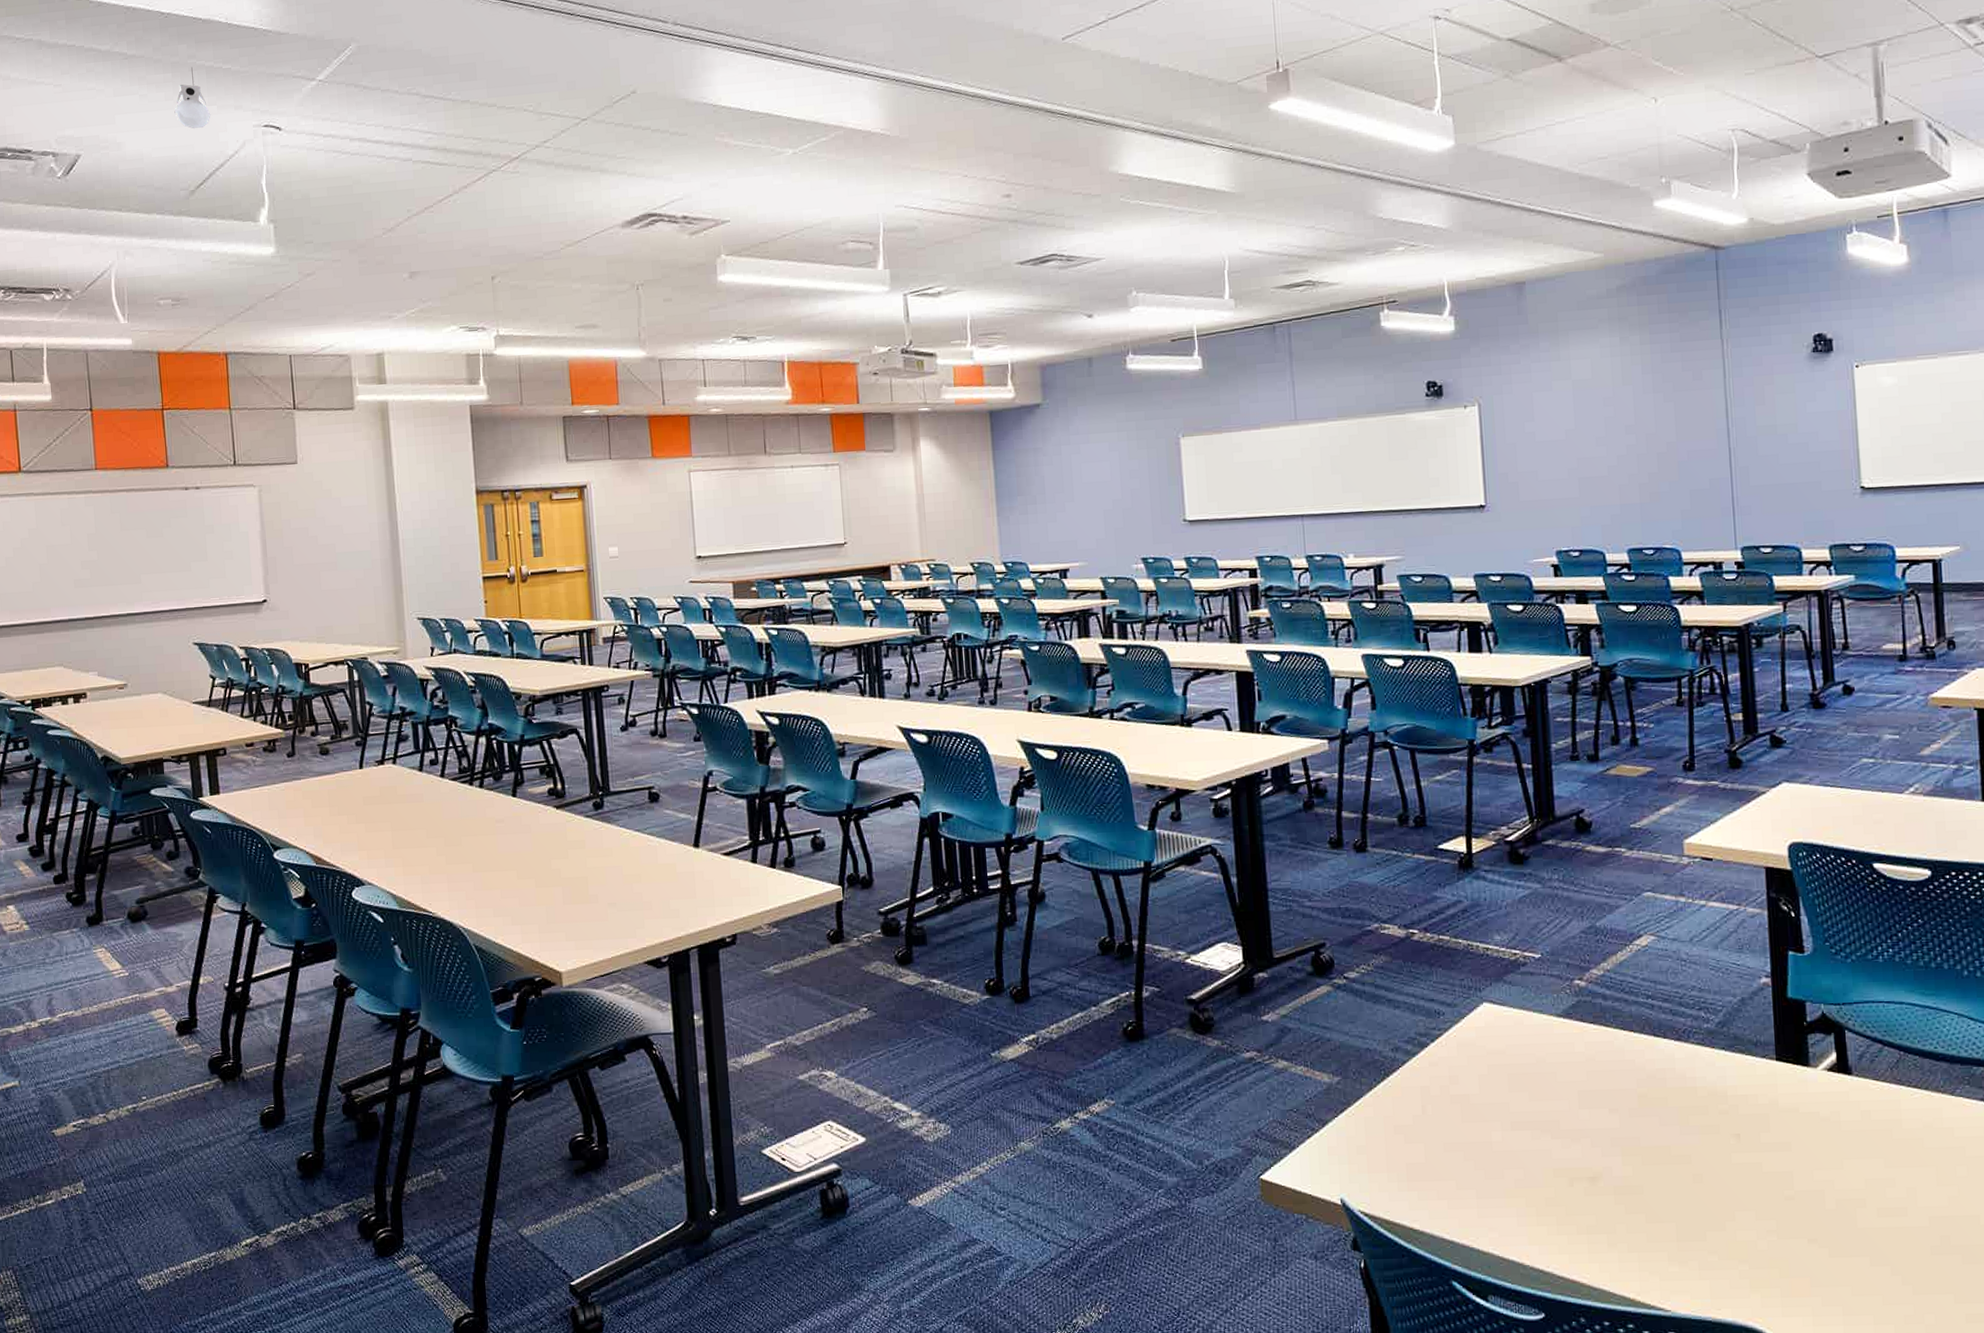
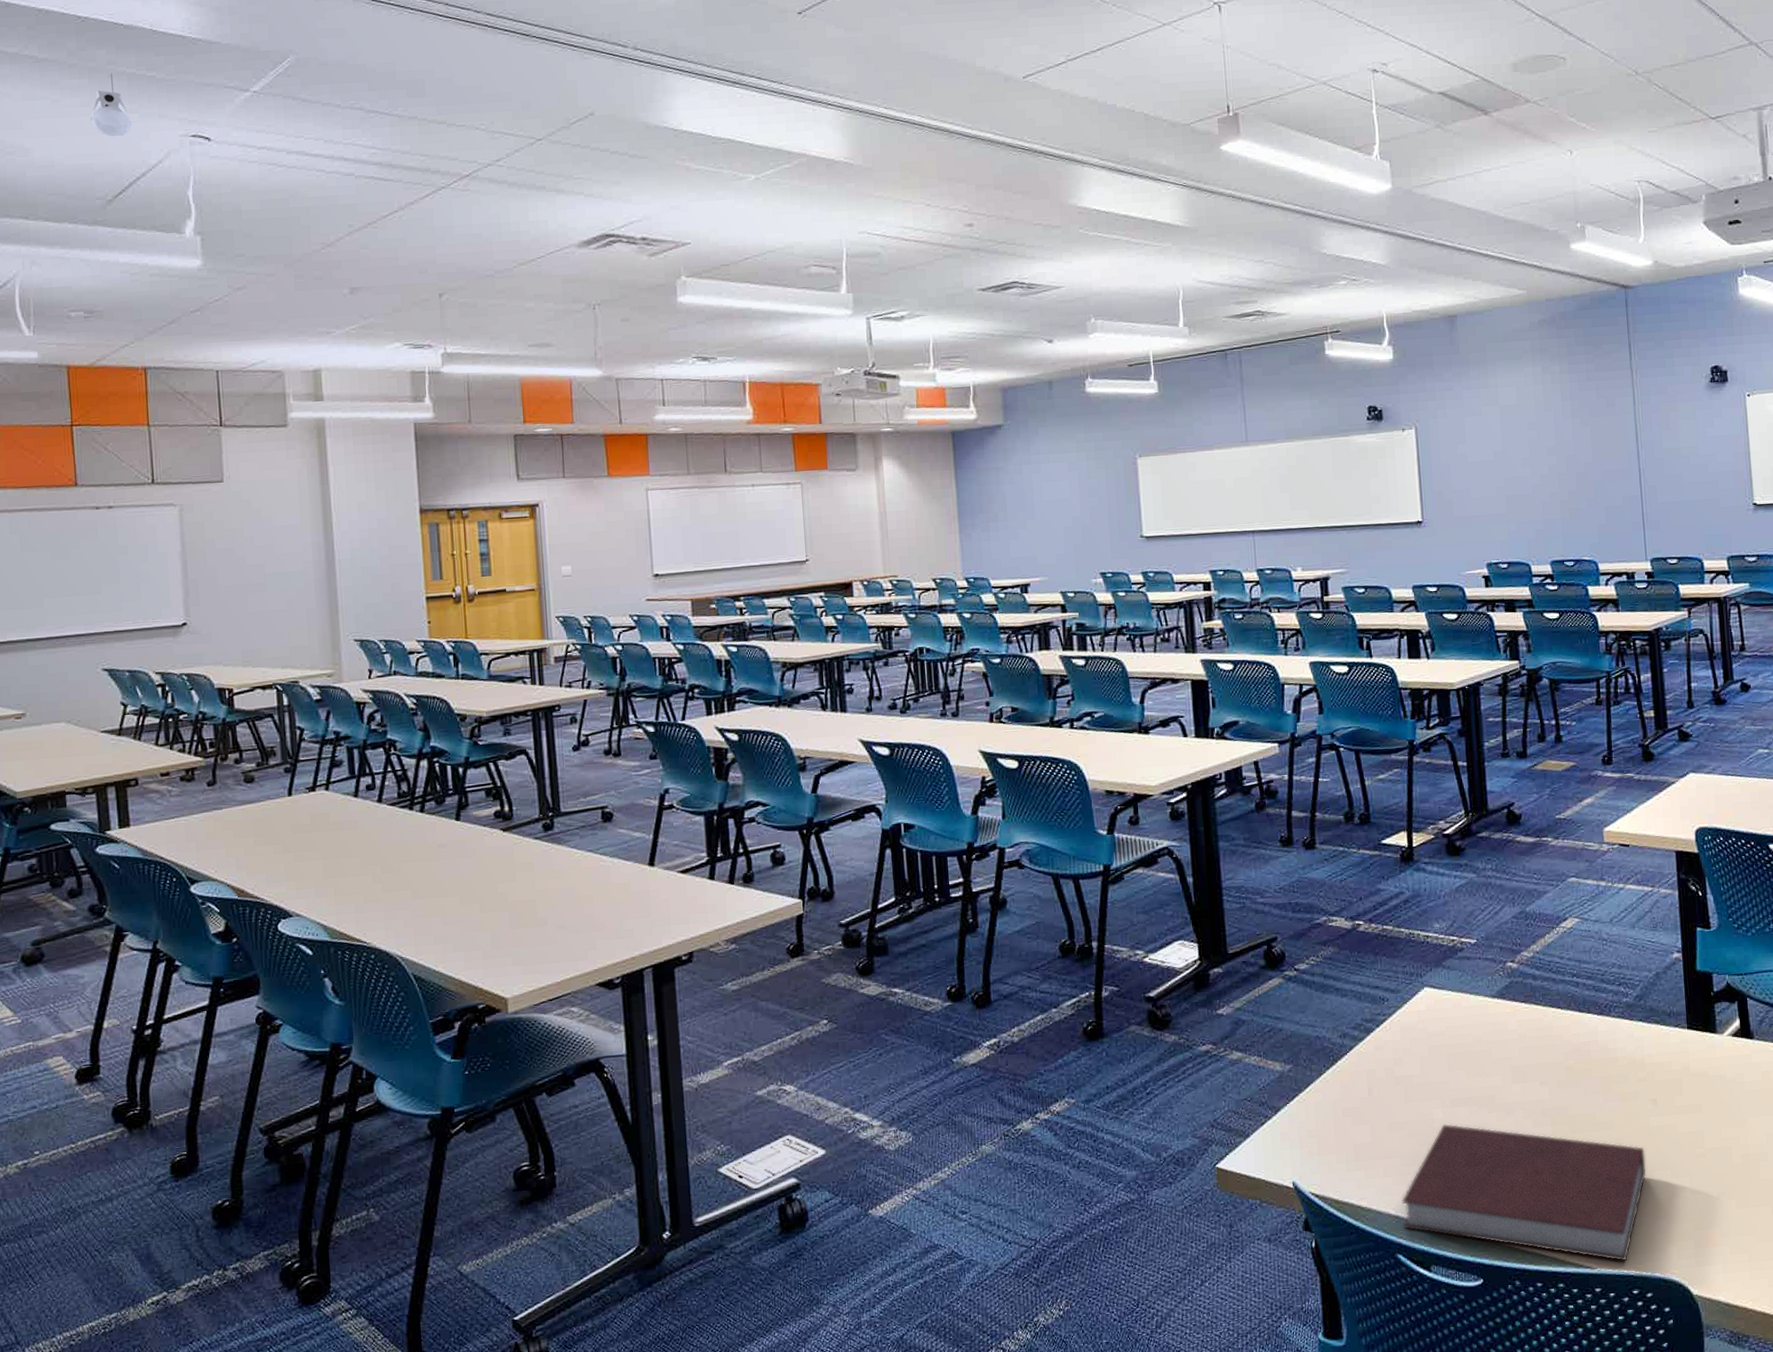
notebook: none [1456,1147,1728,1306] -> present [1401,1123,1647,1262]

